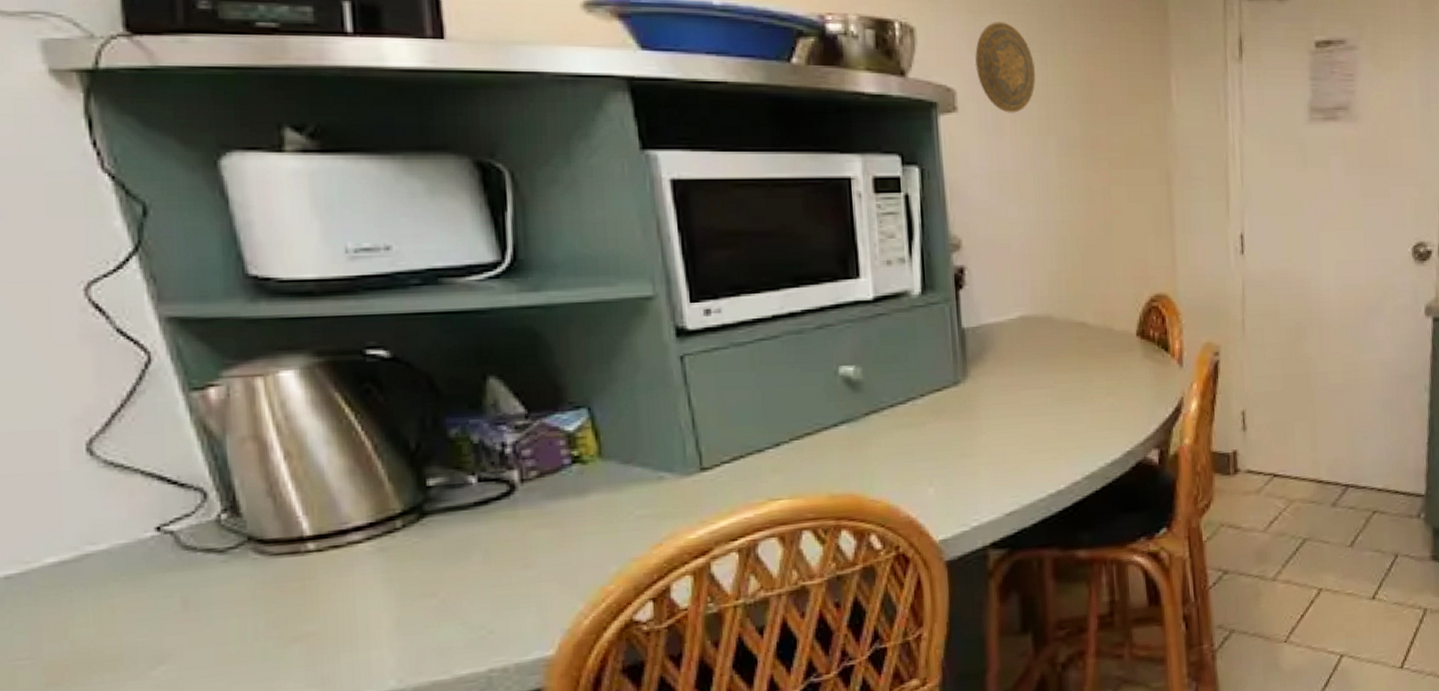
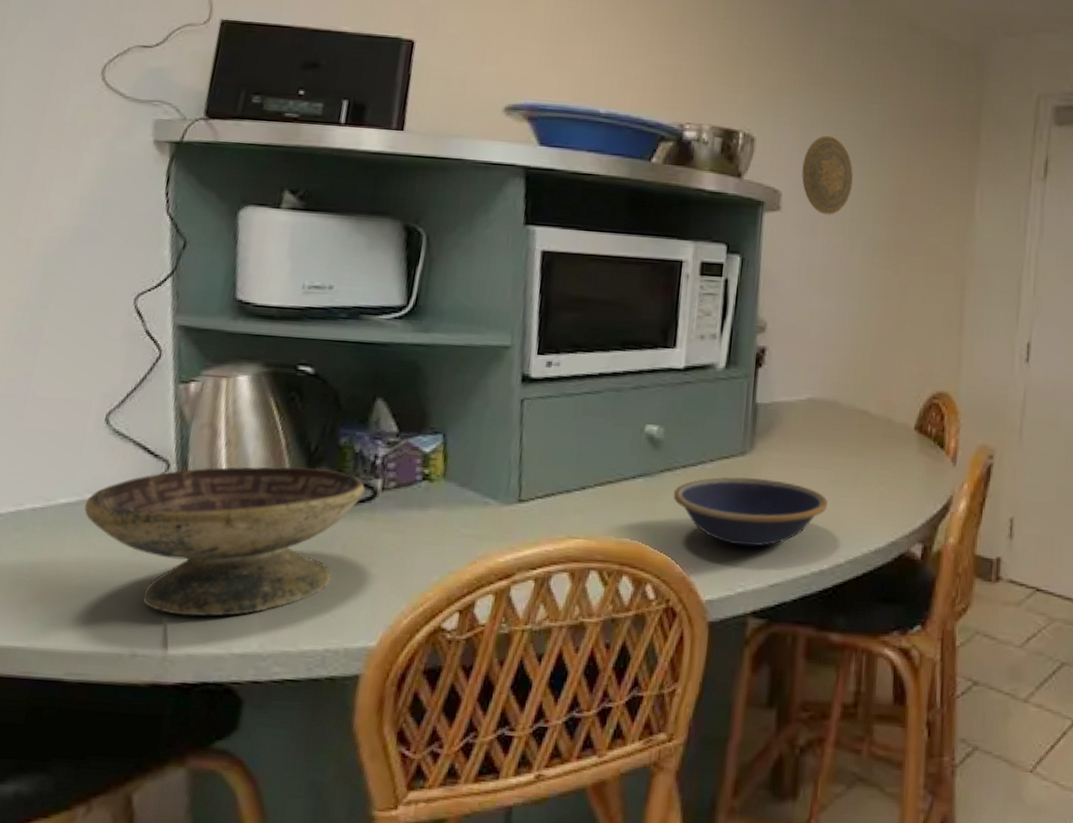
decorative bowl: none [88,468,498,668] -> present [84,466,365,617]
bowl: none [884,406,1056,480] -> present [673,476,828,547]

